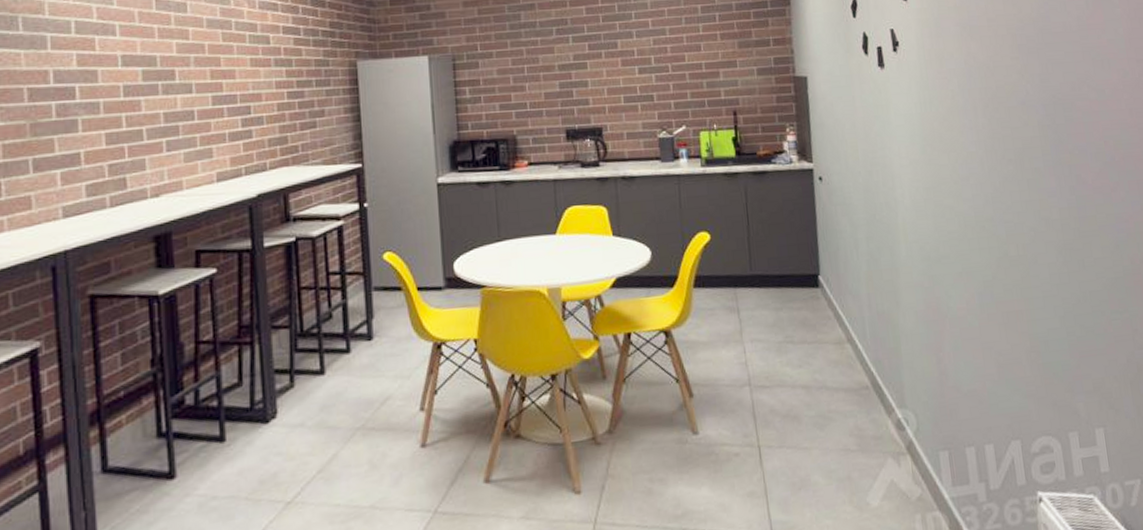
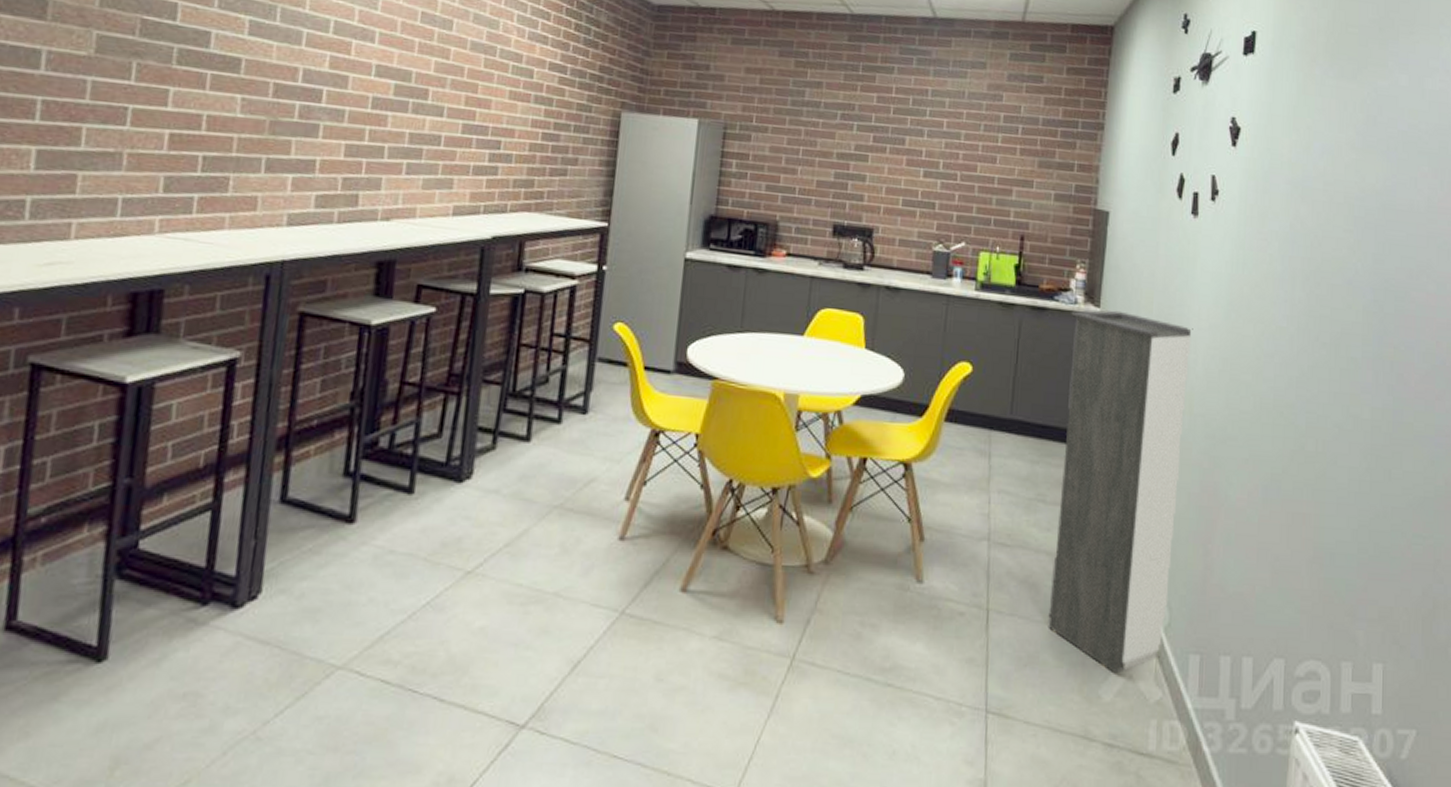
storage cabinet: none [788,162,914,481] -> present [1048,310,1193,674]

